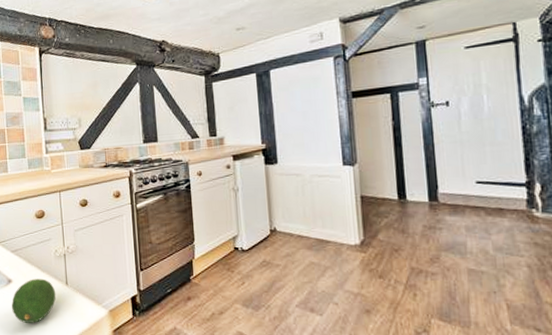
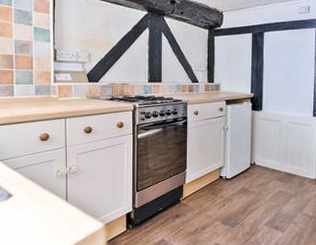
fruit: present [11,278,56,324] -> none [11,194,56,234]

